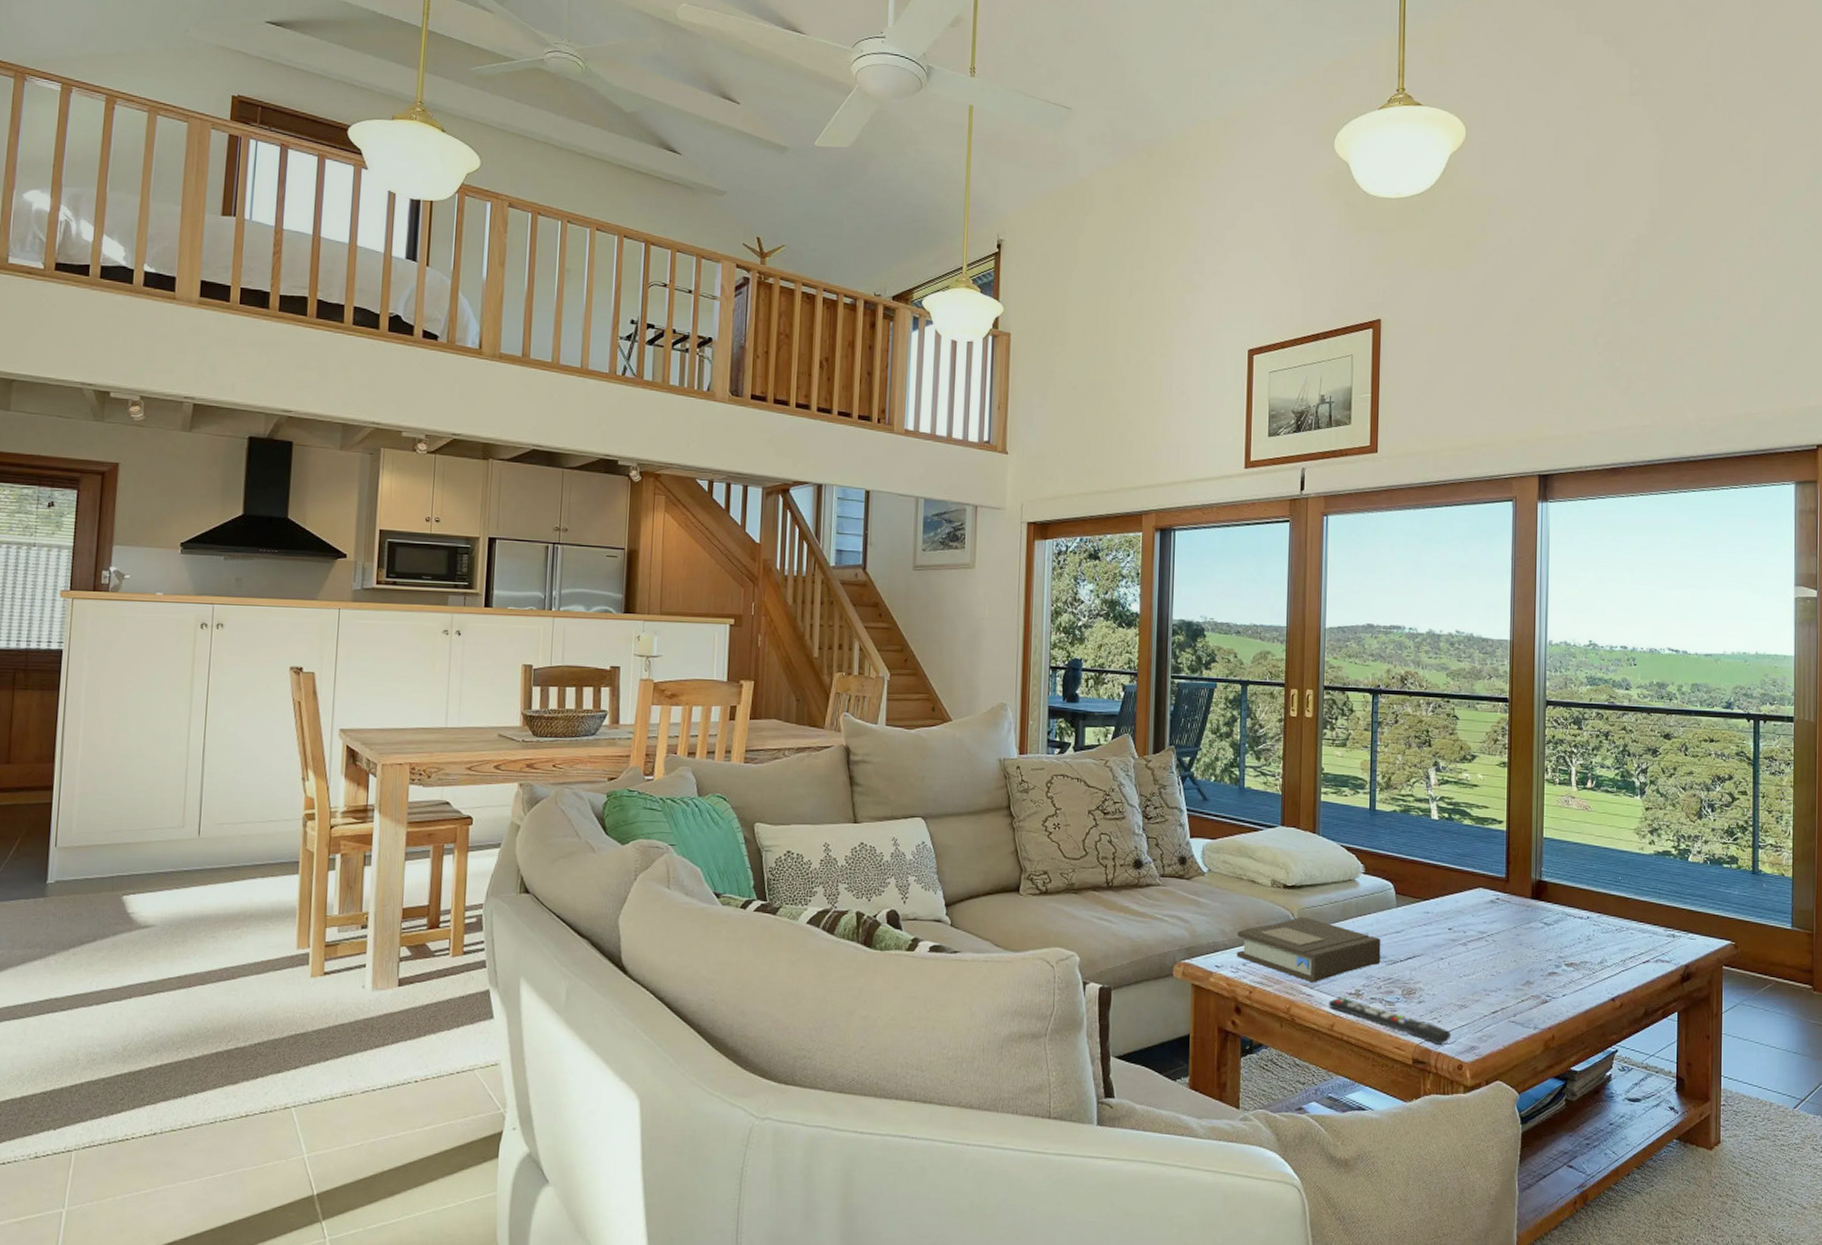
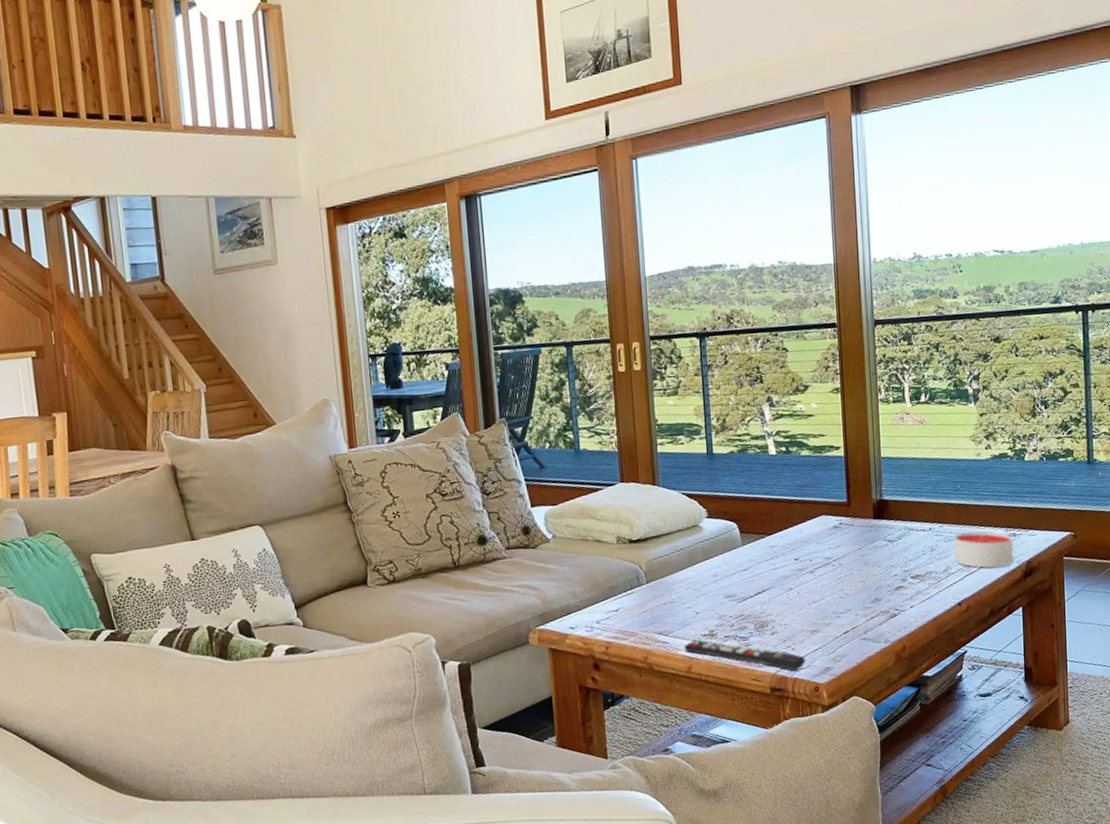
book: present [1236,916,1381,983] -> none [588,568,731,630]
candle: none [1611,926,1672,968] -> present [953,531,1014,568]

